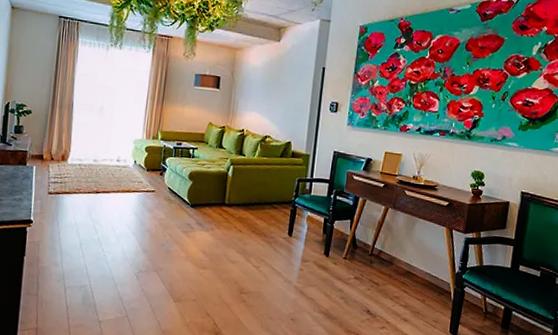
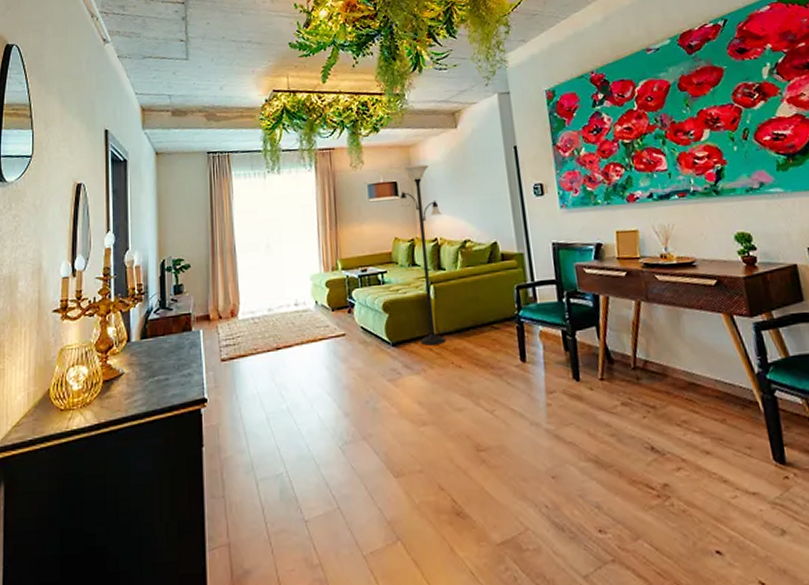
floor lamp: none [213,65,252,212] -> present [399,164,447,346]

